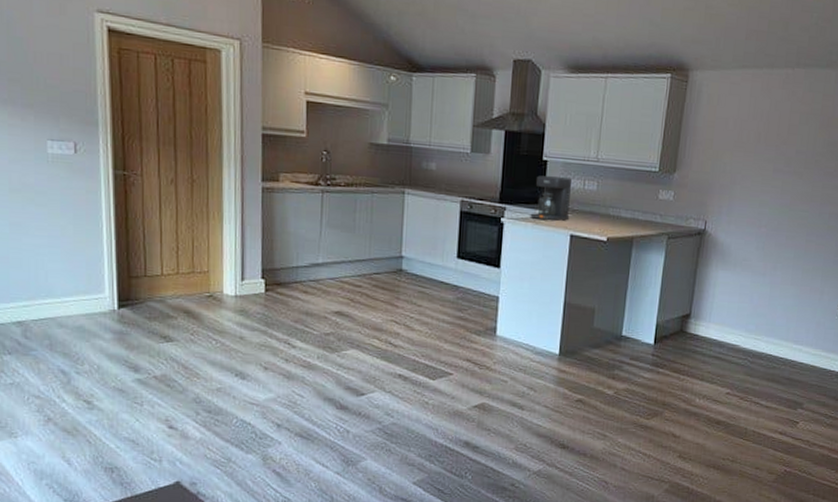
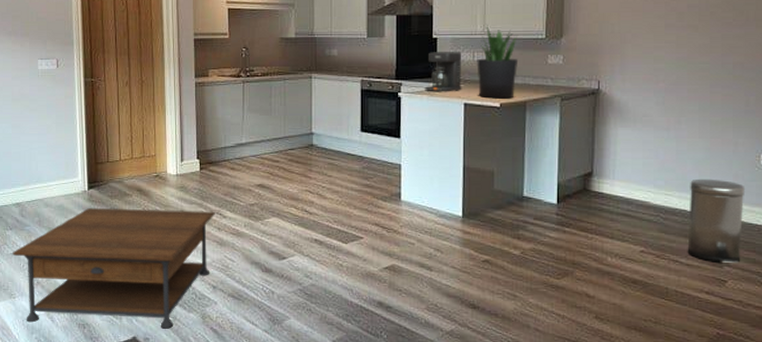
coffee table: none [13,331,282,472] -> present [13,208,215,329]
planter: none [586,151,631,233] -> present [477,25,517,100]
pedal bin: none [768,324,825,407] -> present [687,178,746,264]

